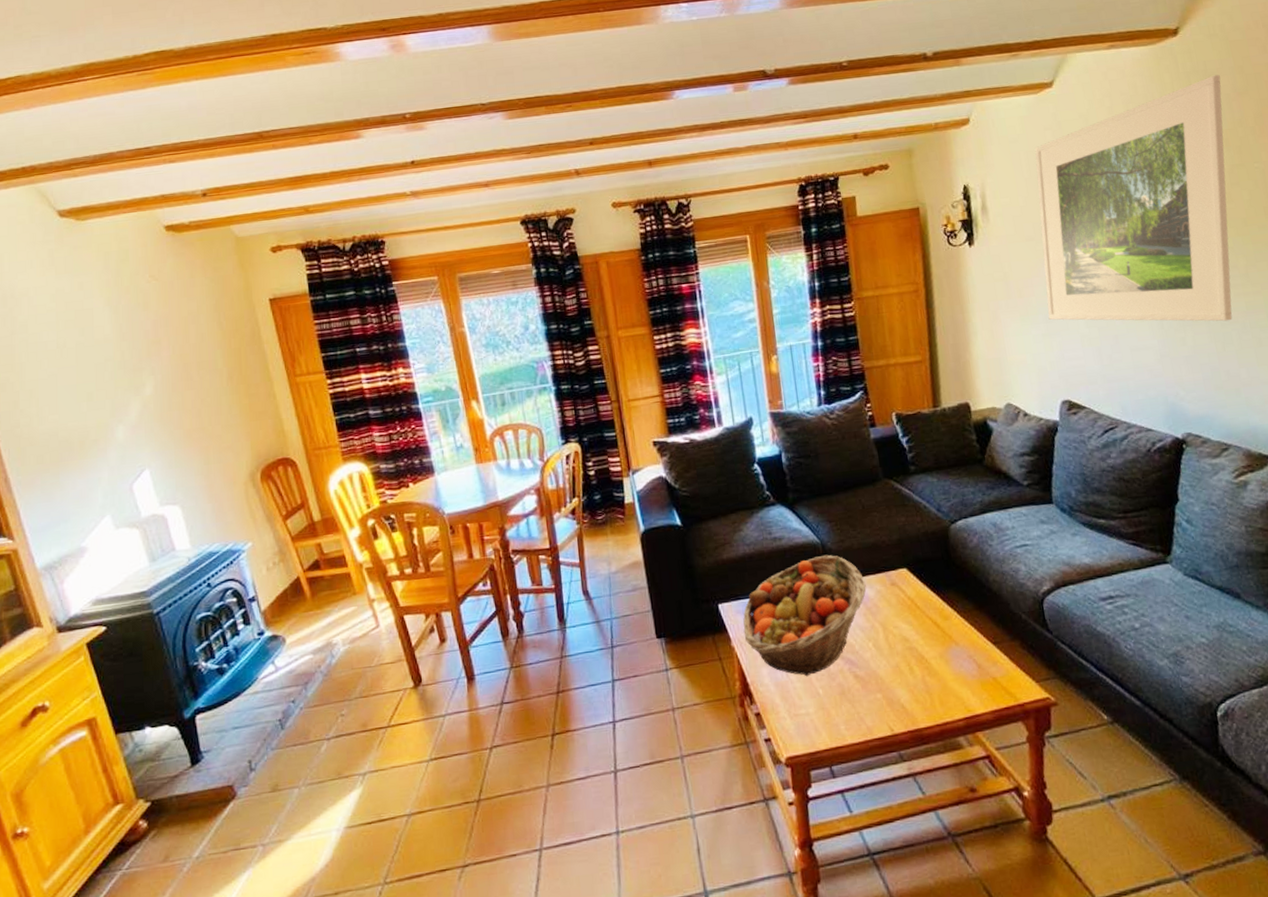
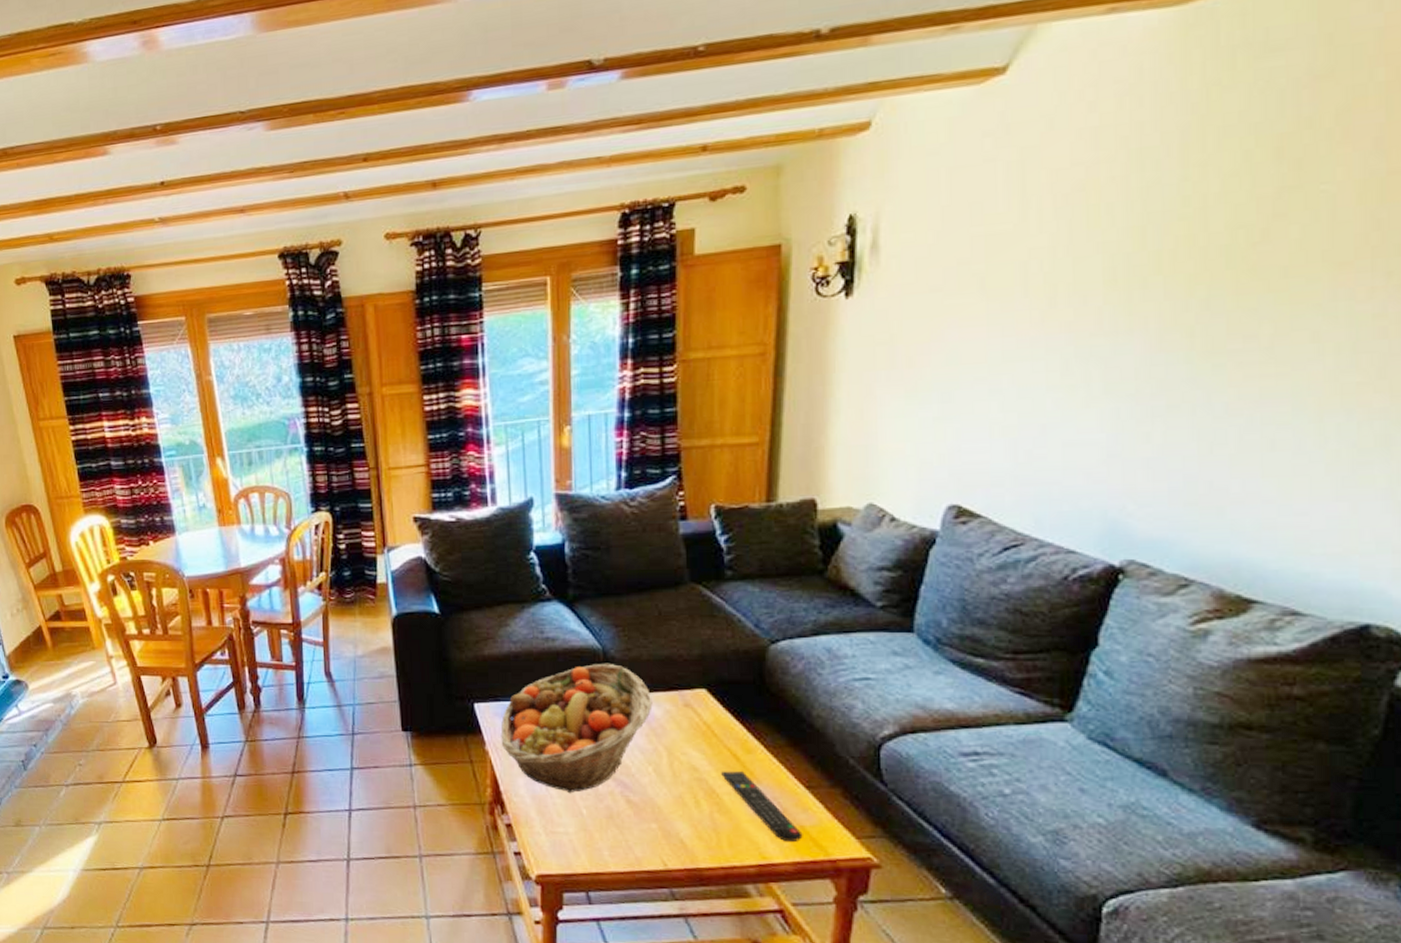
remote control: none [927,636,996,694] -> present [721,771,803,843]
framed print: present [1034,74,1233,322] -> none [946,48,1289,413]

